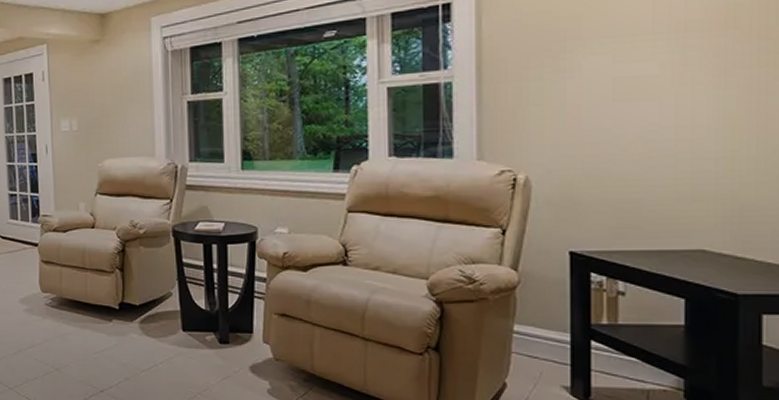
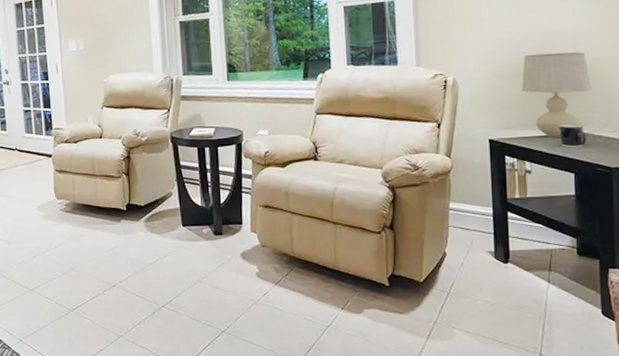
table lamp: none [618,148,716,255] -> present [522,52,593,139]
mug: none [666,237,703,267] -> present [559,124,586,148]

